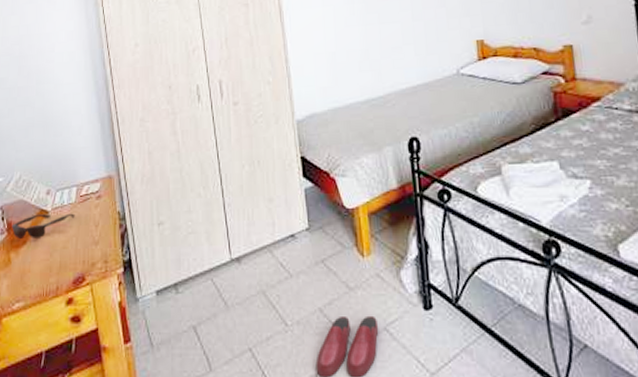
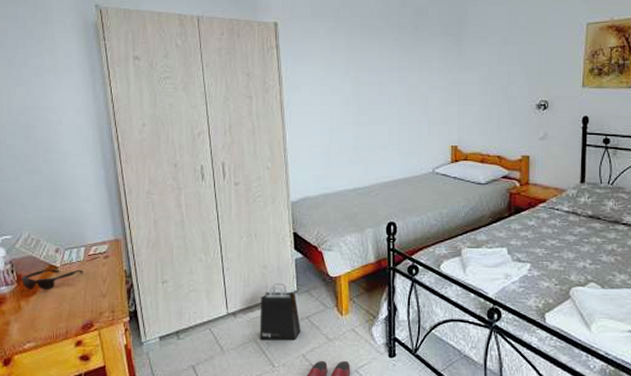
shopping bag: none [267,219,316,291] -> present [259,283,301,341]

